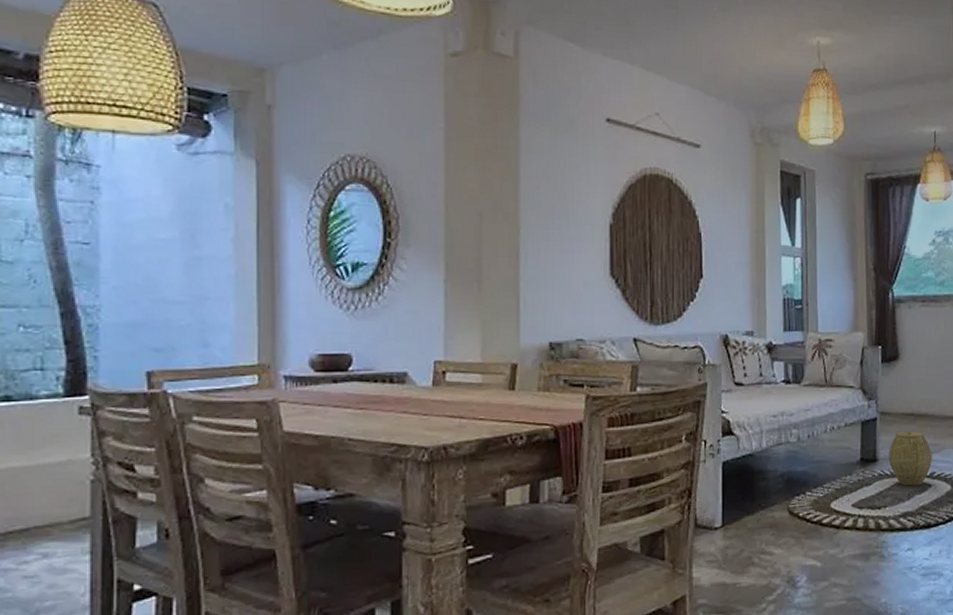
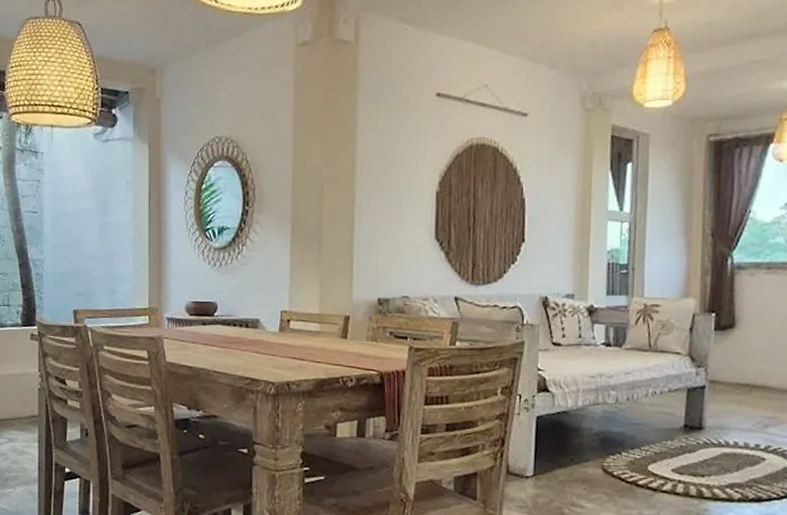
woven basket: present [888,431,932,486] -> none [716,401,769,458]

